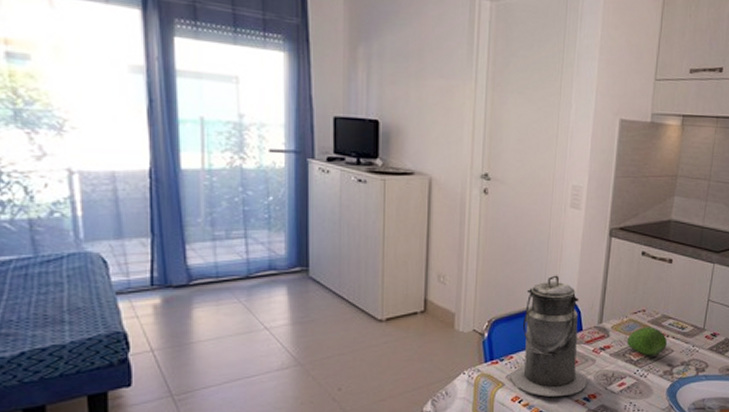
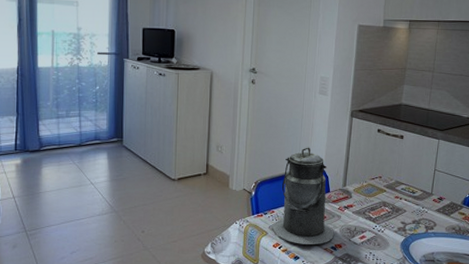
fruit: present [627,327,667,356] -> none [367,191,400,215]

